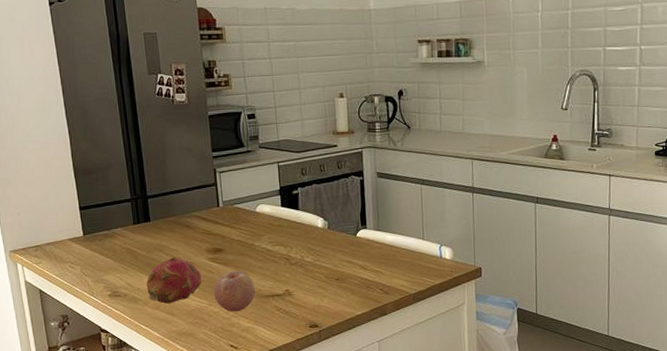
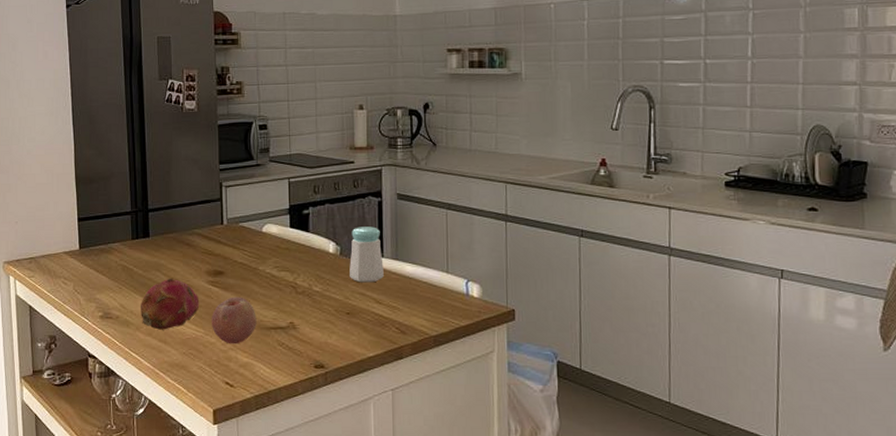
salt shaker: none [337,202,368,252] -> present [349,226,384,283]

